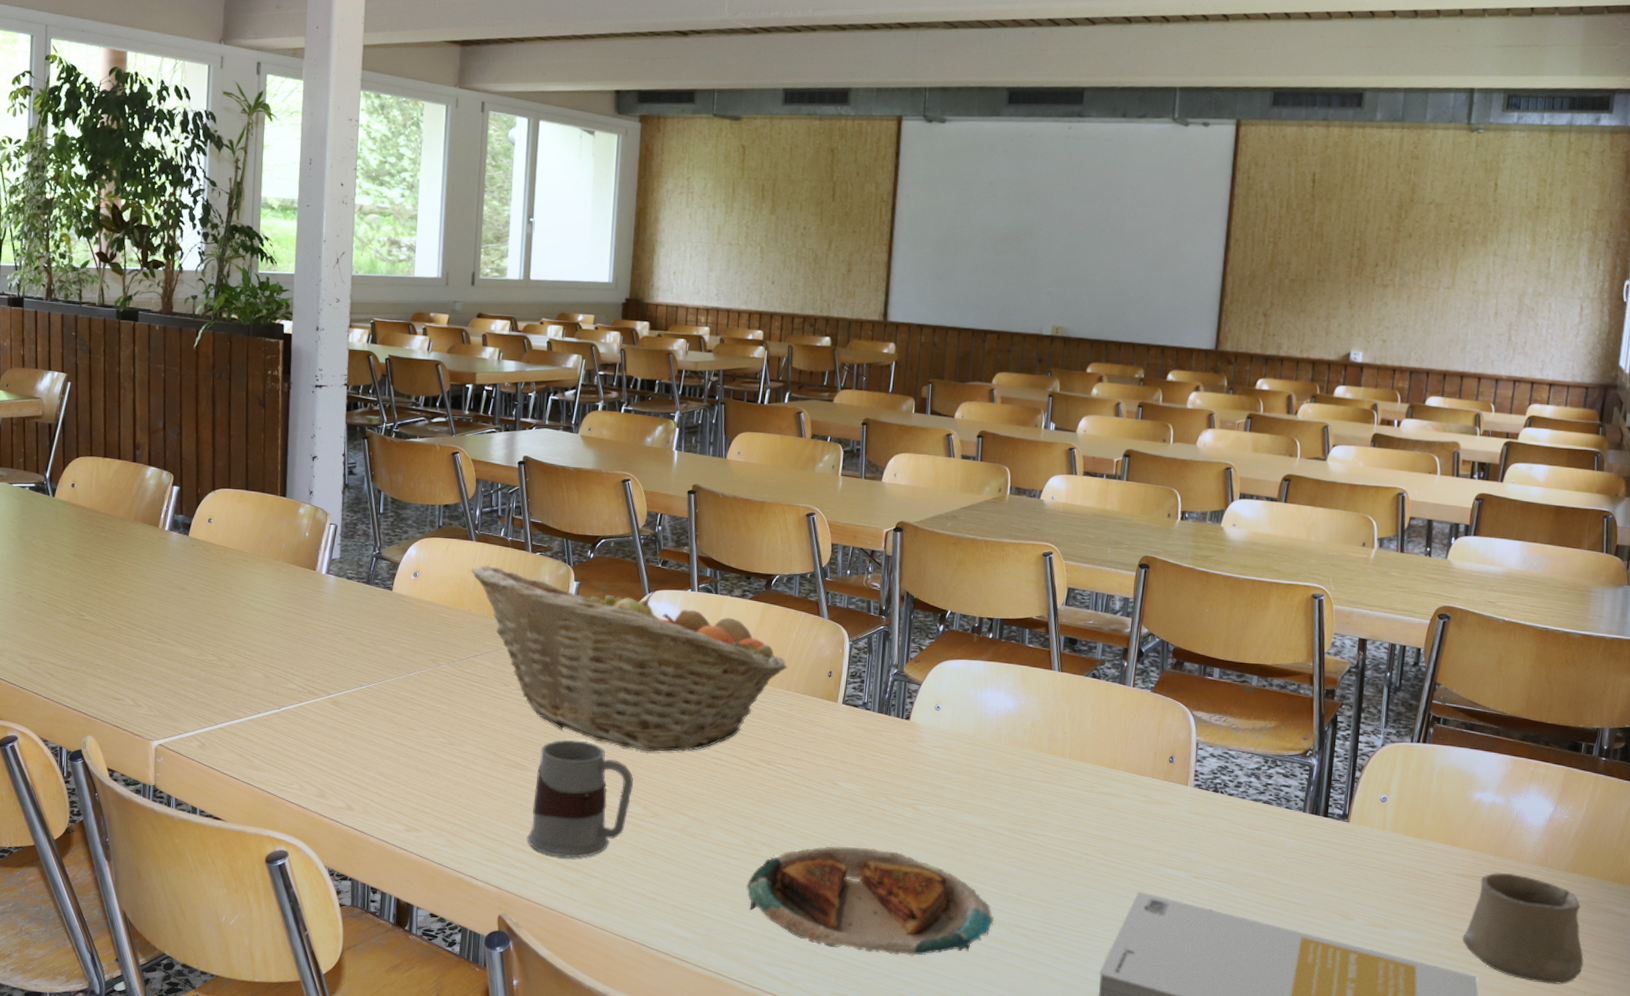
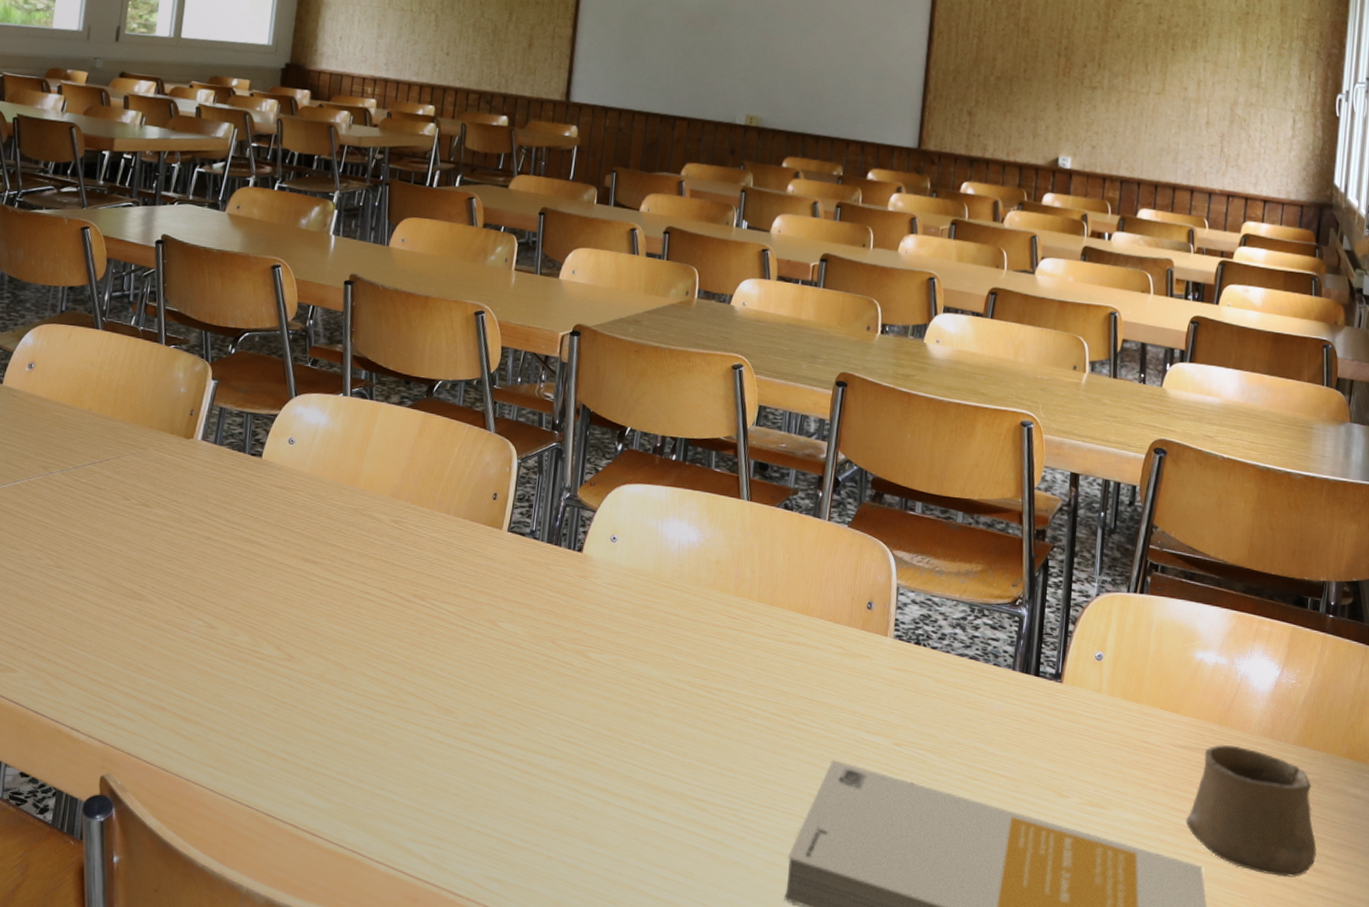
fruit basket: present [471,565,788,752] -> none [94,358,448,583]
mug: present [526,739,633,858] -> none [139,565,267,708]
plate: present [746,846,994,956] -> none [391,699,671,834]

